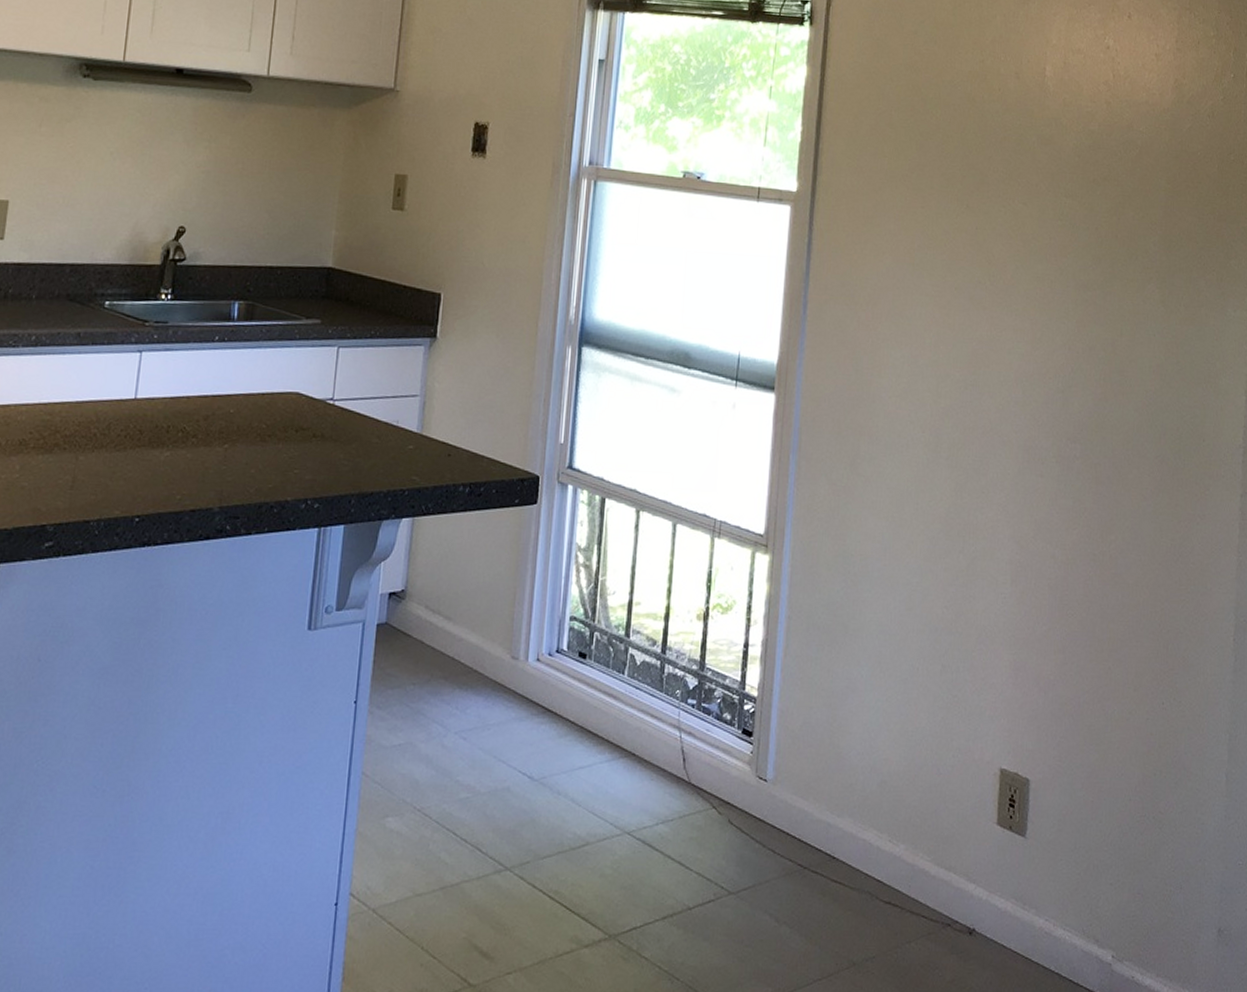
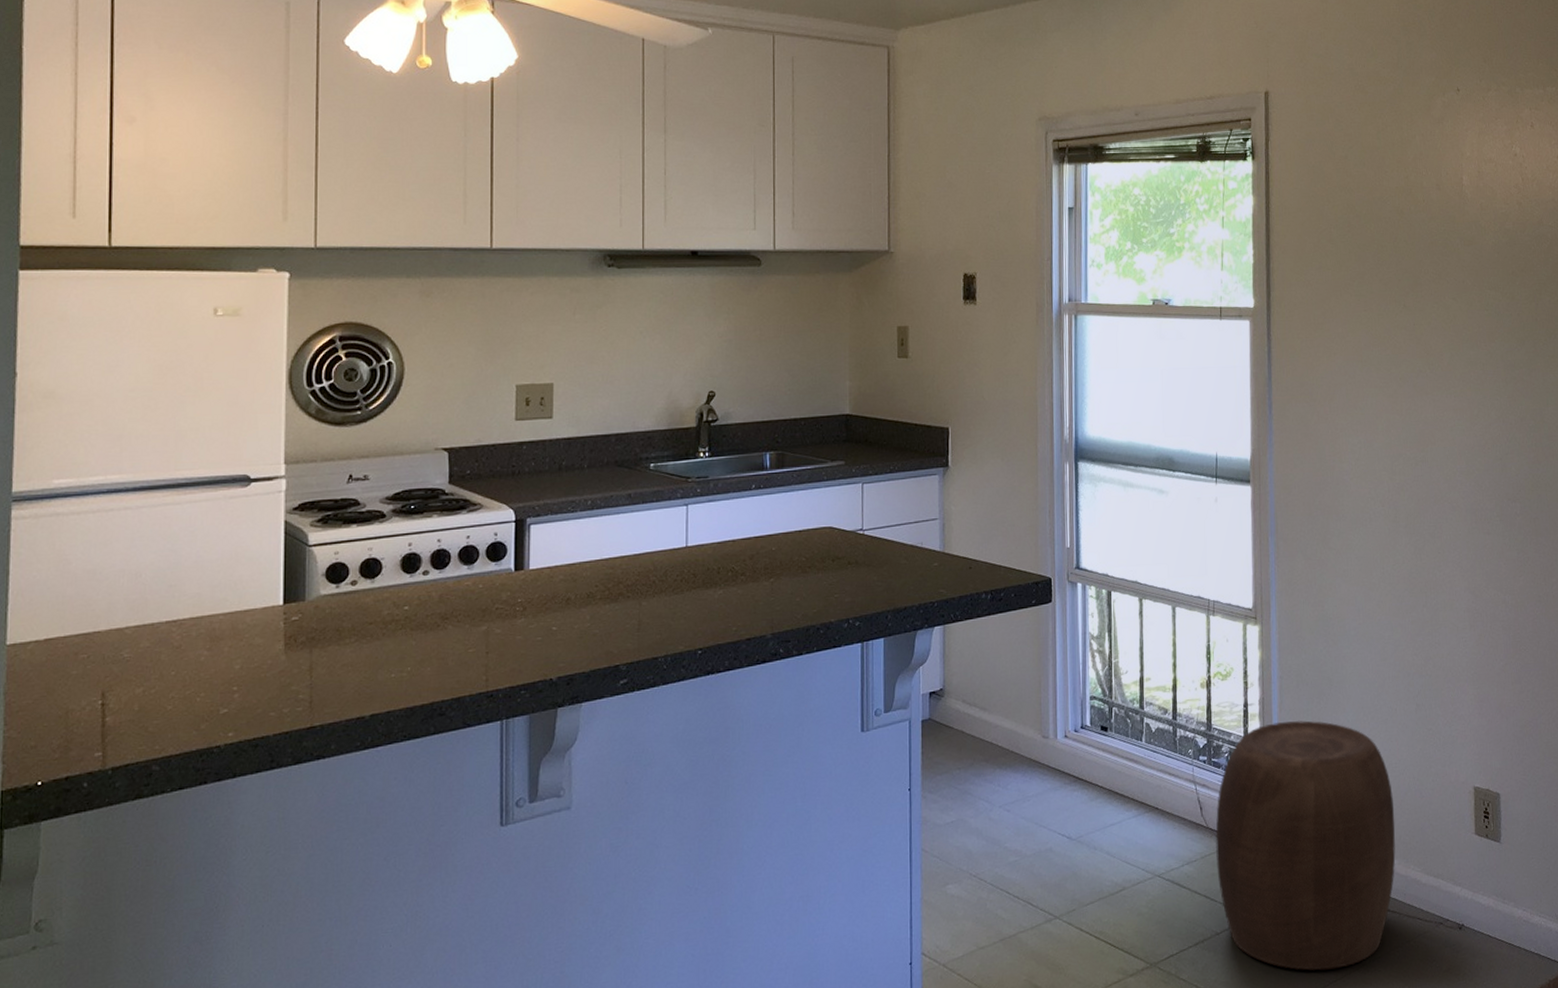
stool: none [696,669,906,965] -> present [1215,720,1396,971]

